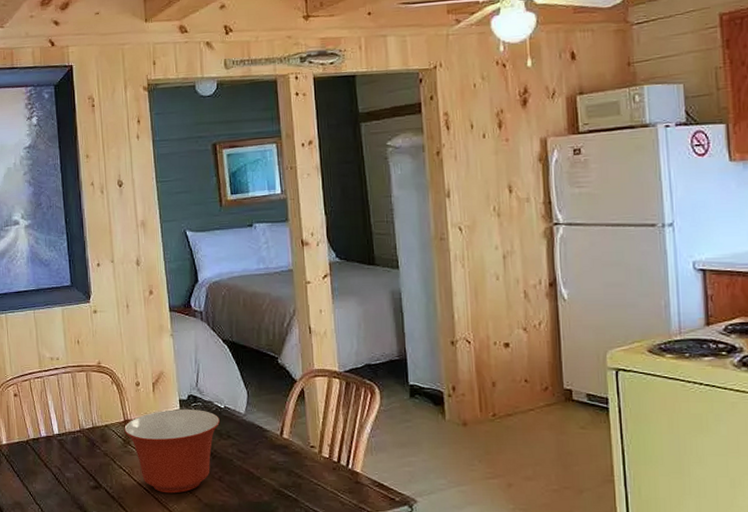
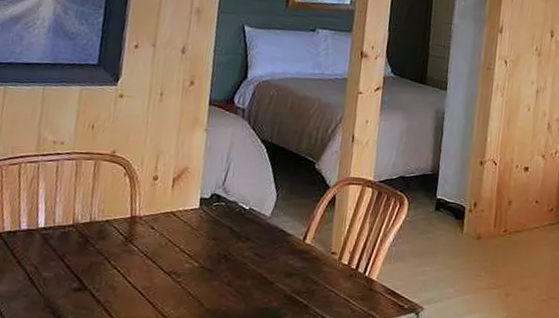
mixing bowl: present [124,409,220,494] -> none [128,207,242,298]

